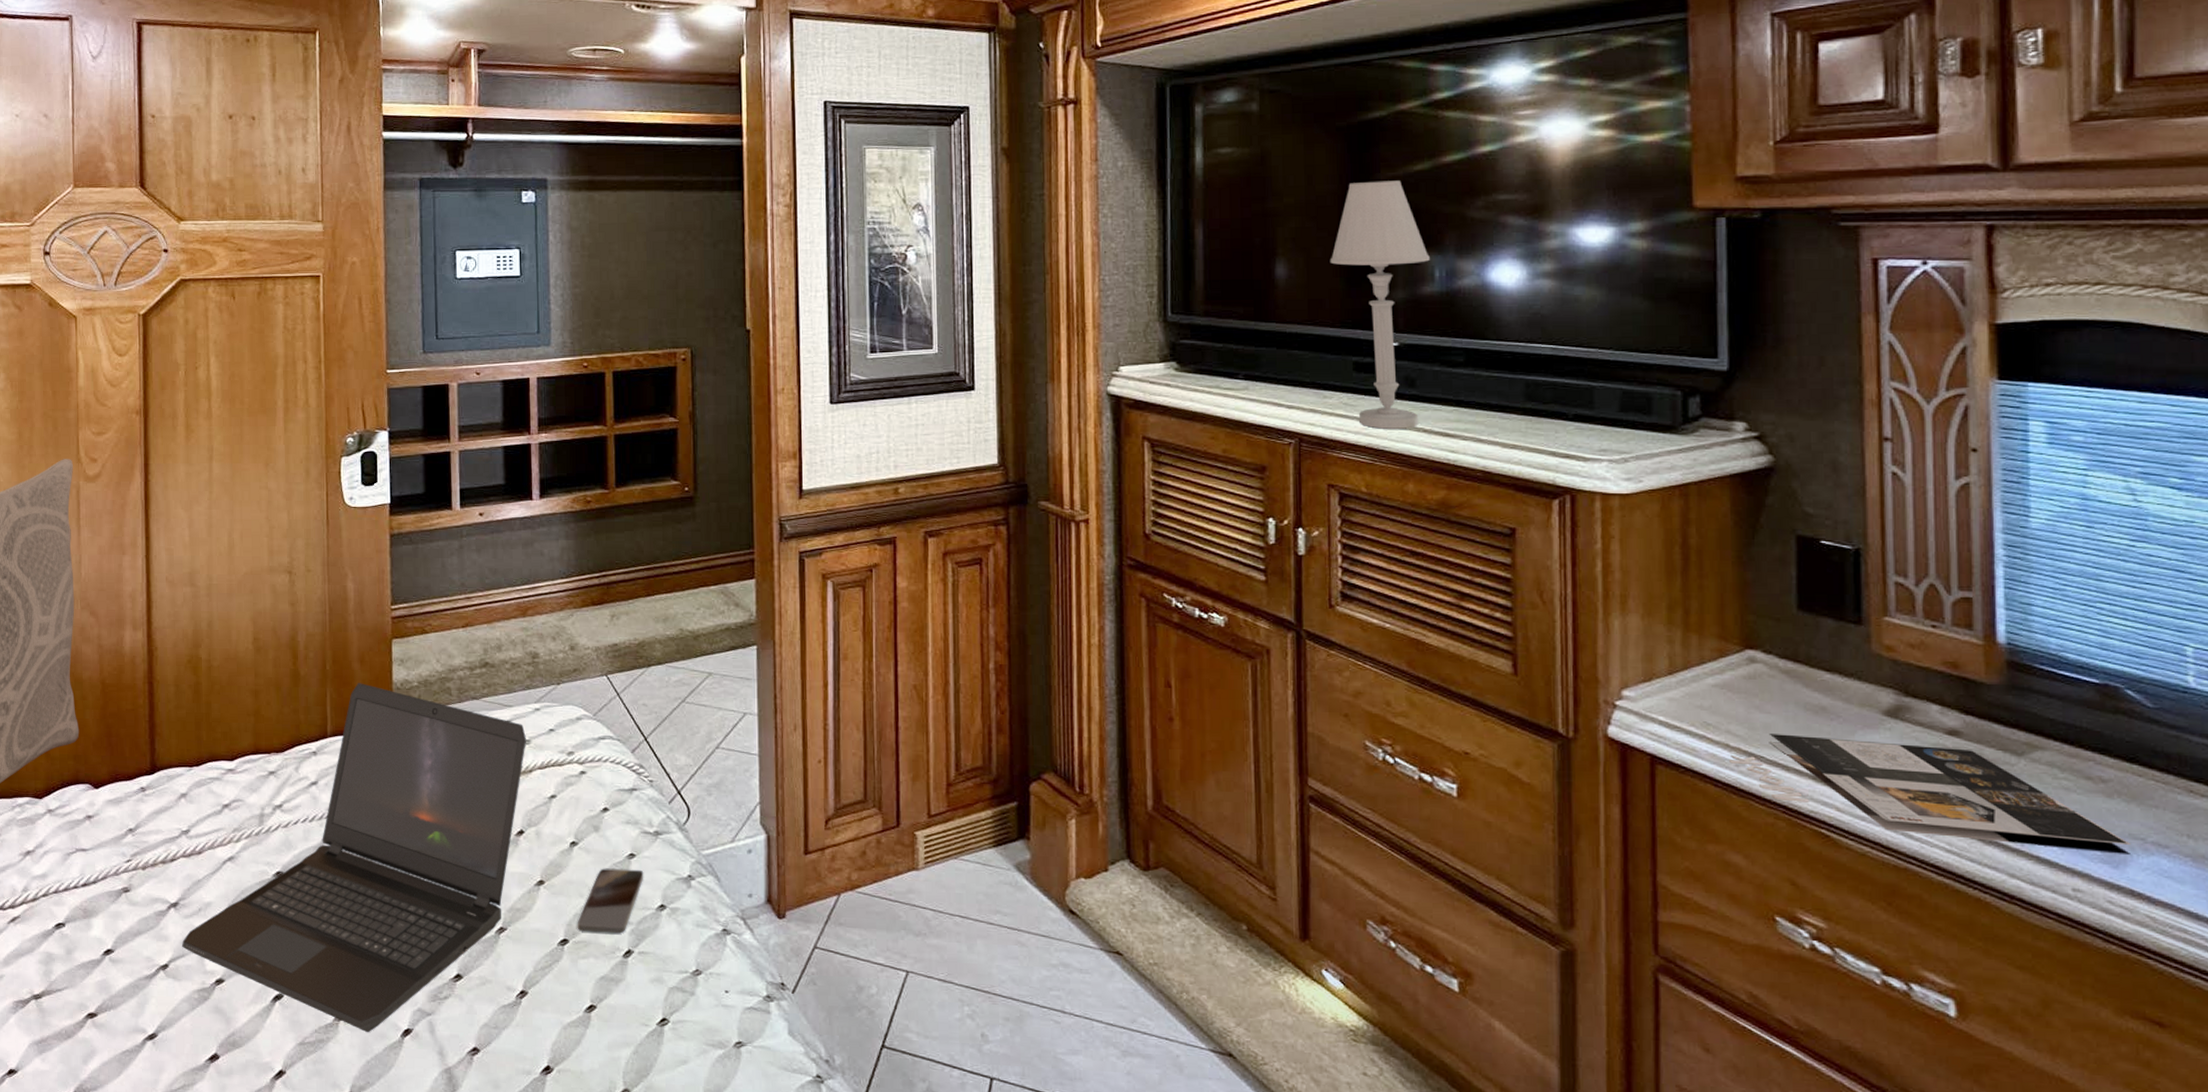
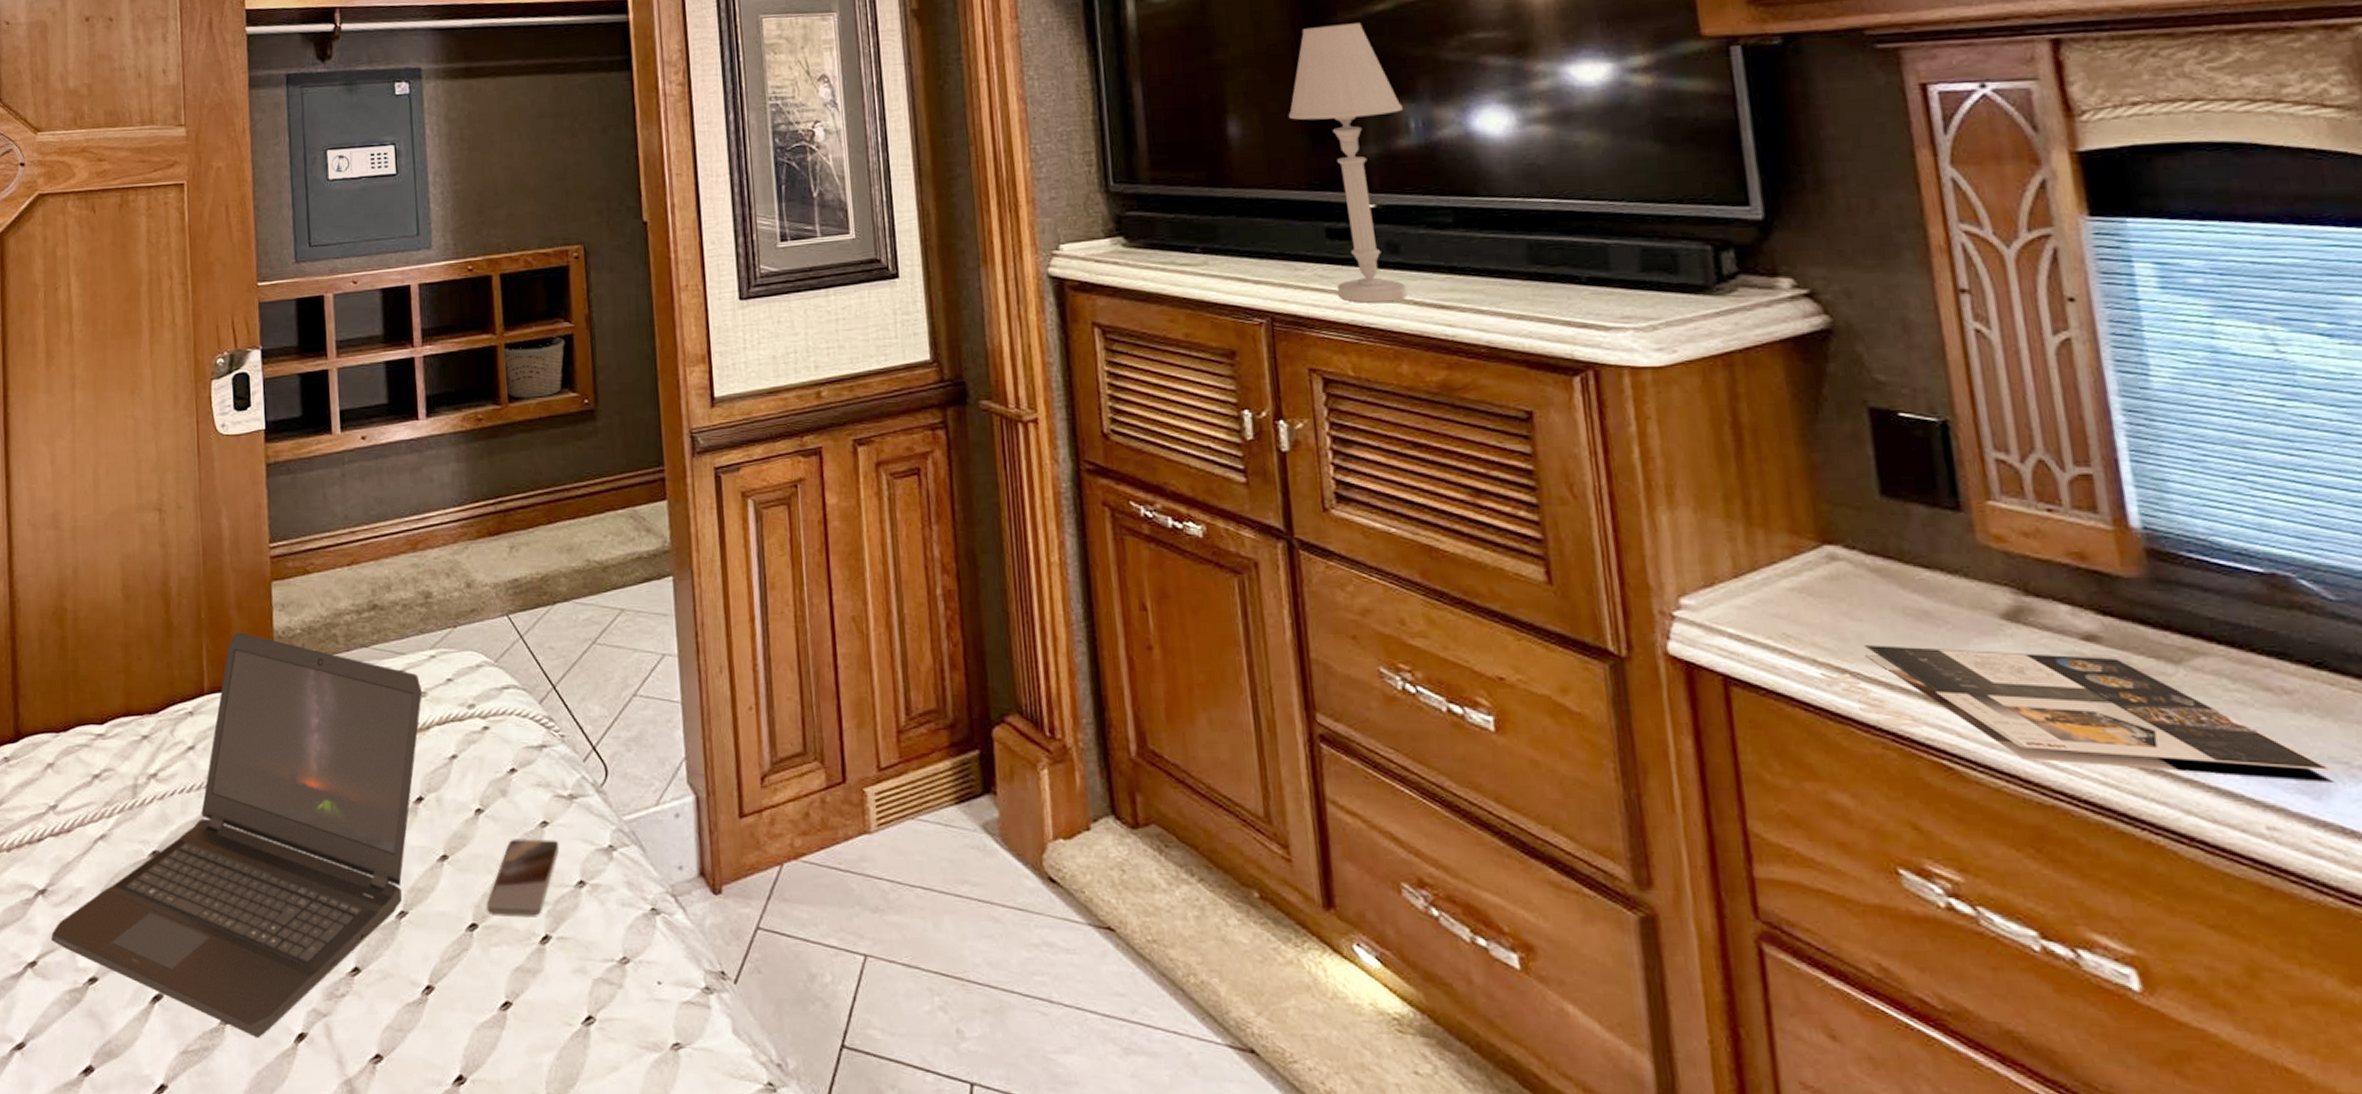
basket: none [612,430,670,484] -> present [502,336,565,398]

